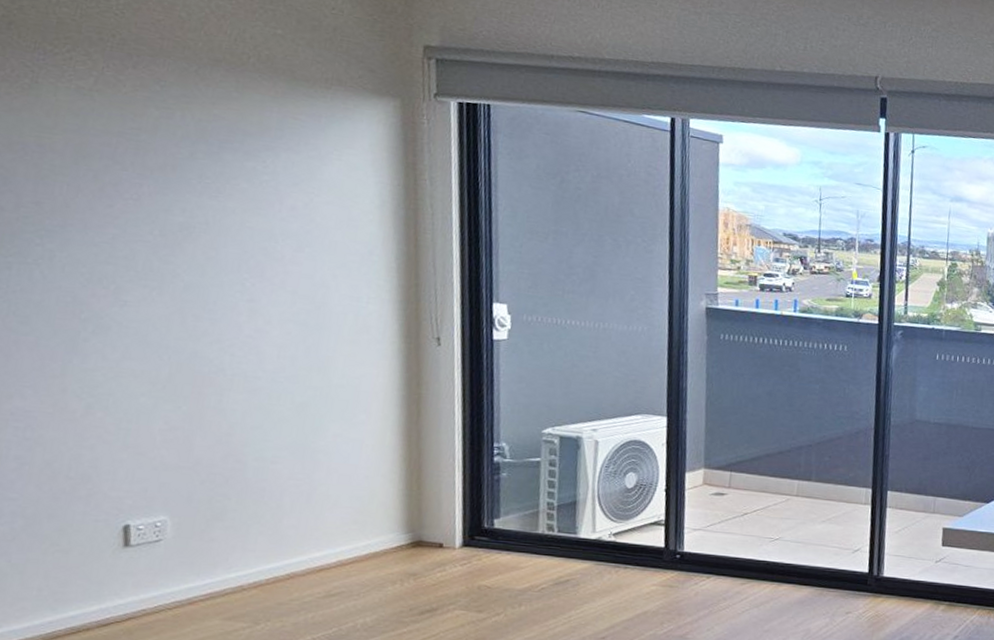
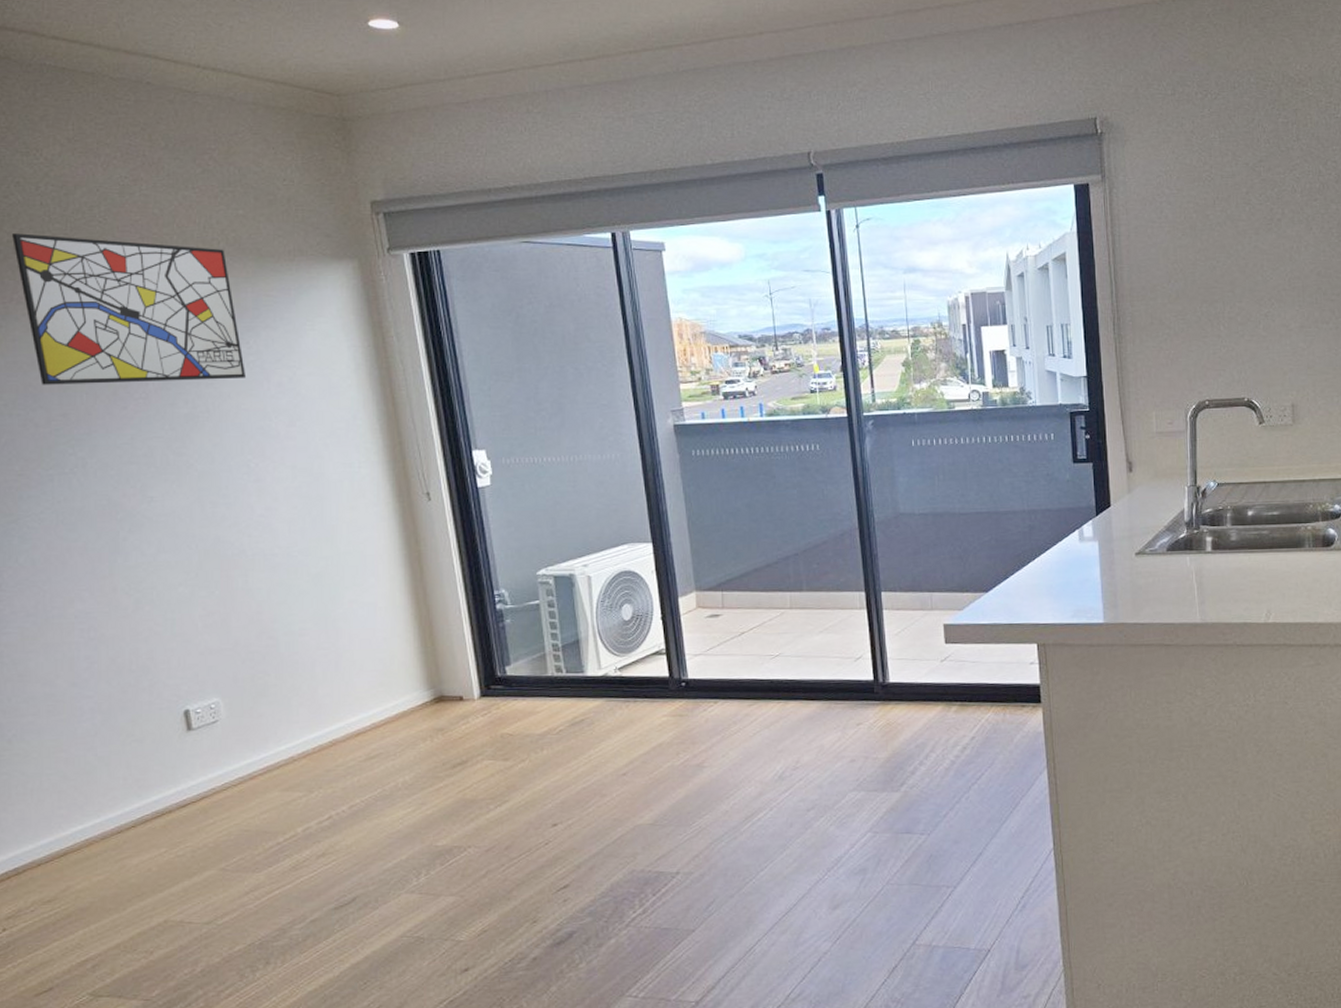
wall art: none [9,9,257,196] -> present [12,233,245,385]

